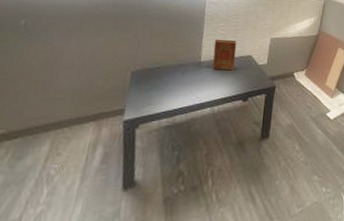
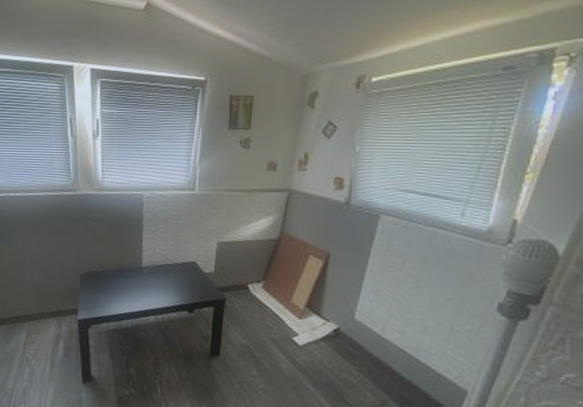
book: present [212,40,237,71] -> none [154,243,179,278]

